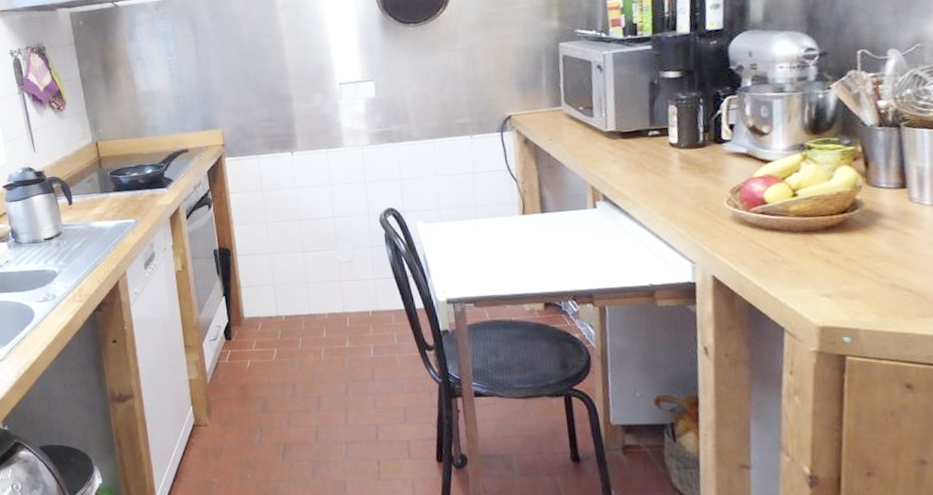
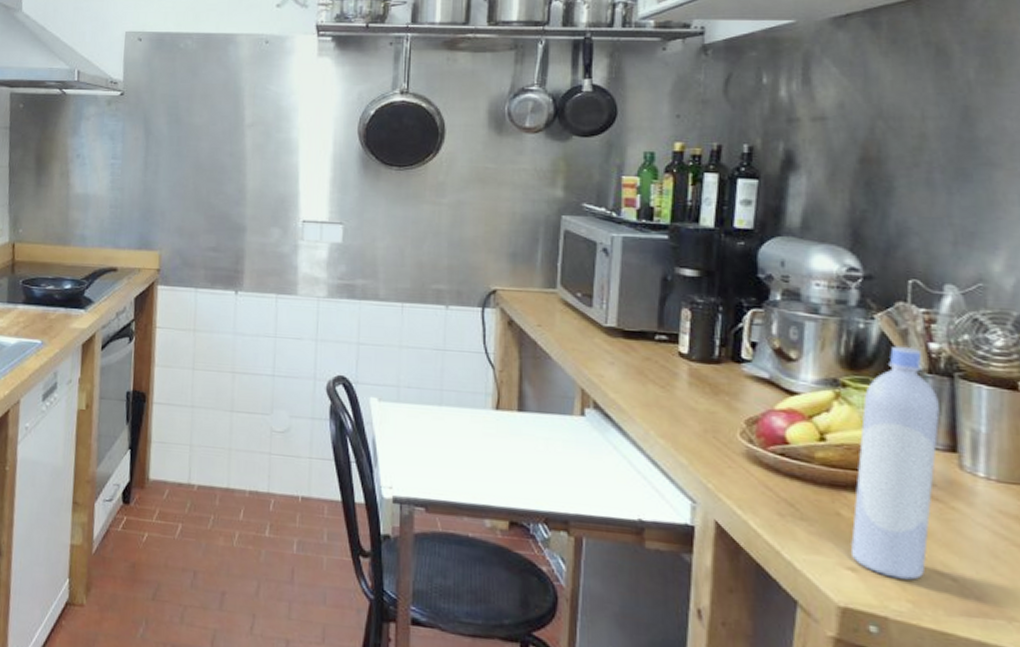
bottle: none [824,107,891,297] -> present [850,345,940,580]

